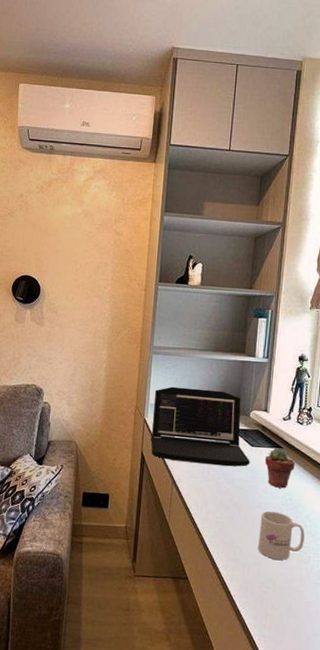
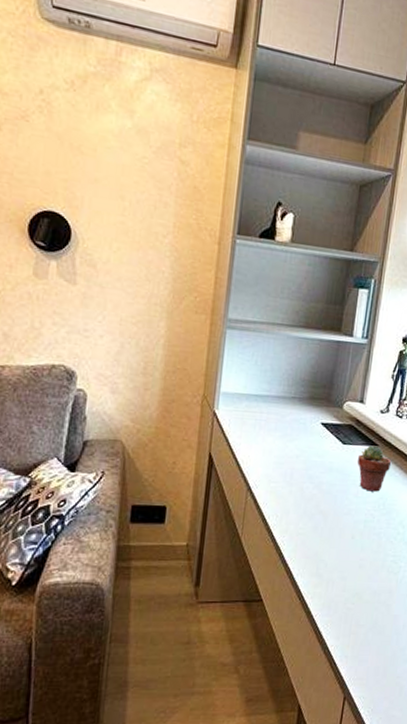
laptop: present [150,386,250,467] -> none [221,371,341,469]
mug: present [258,511,305,560] -> none [345,518,397,572]

